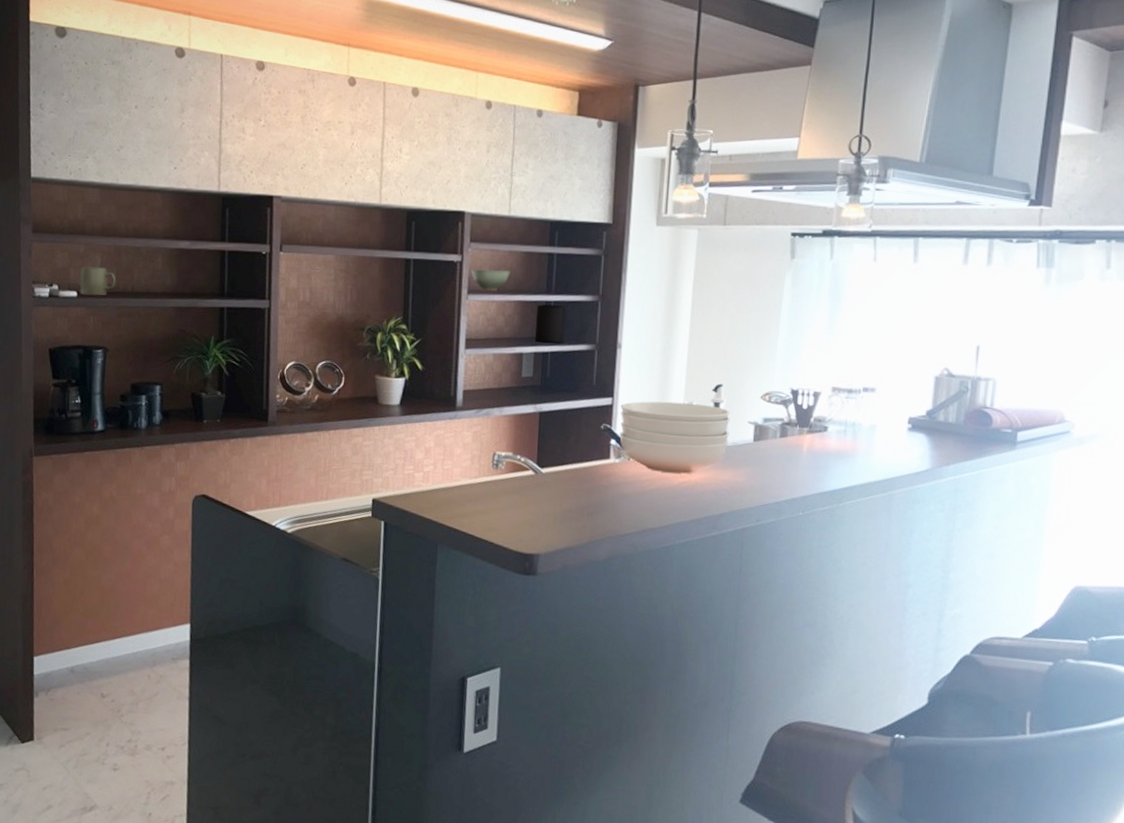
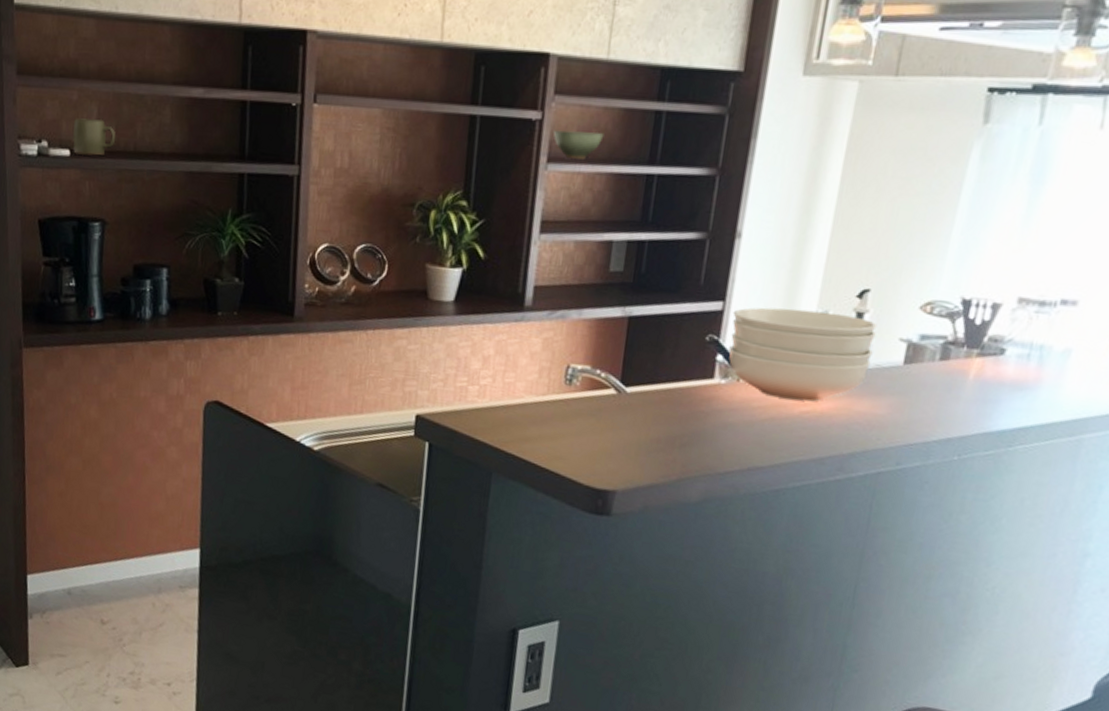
pen holder: present [535,304,566,343] -> none [630,178,673,230]

